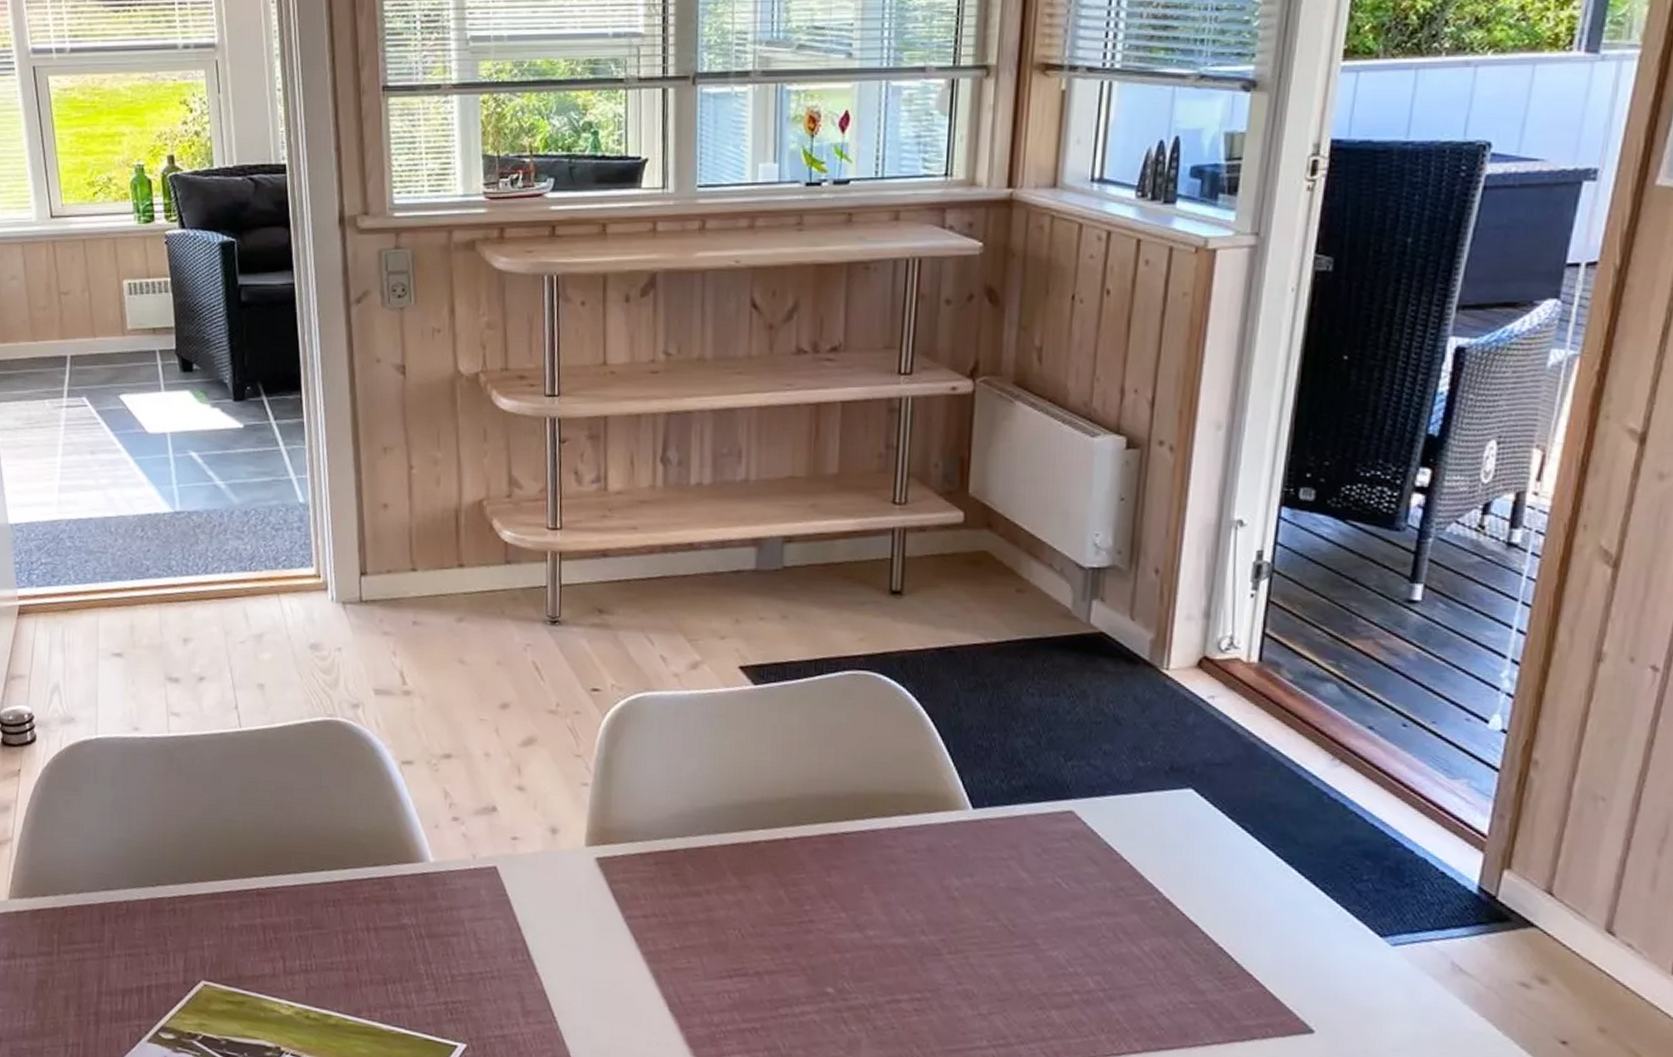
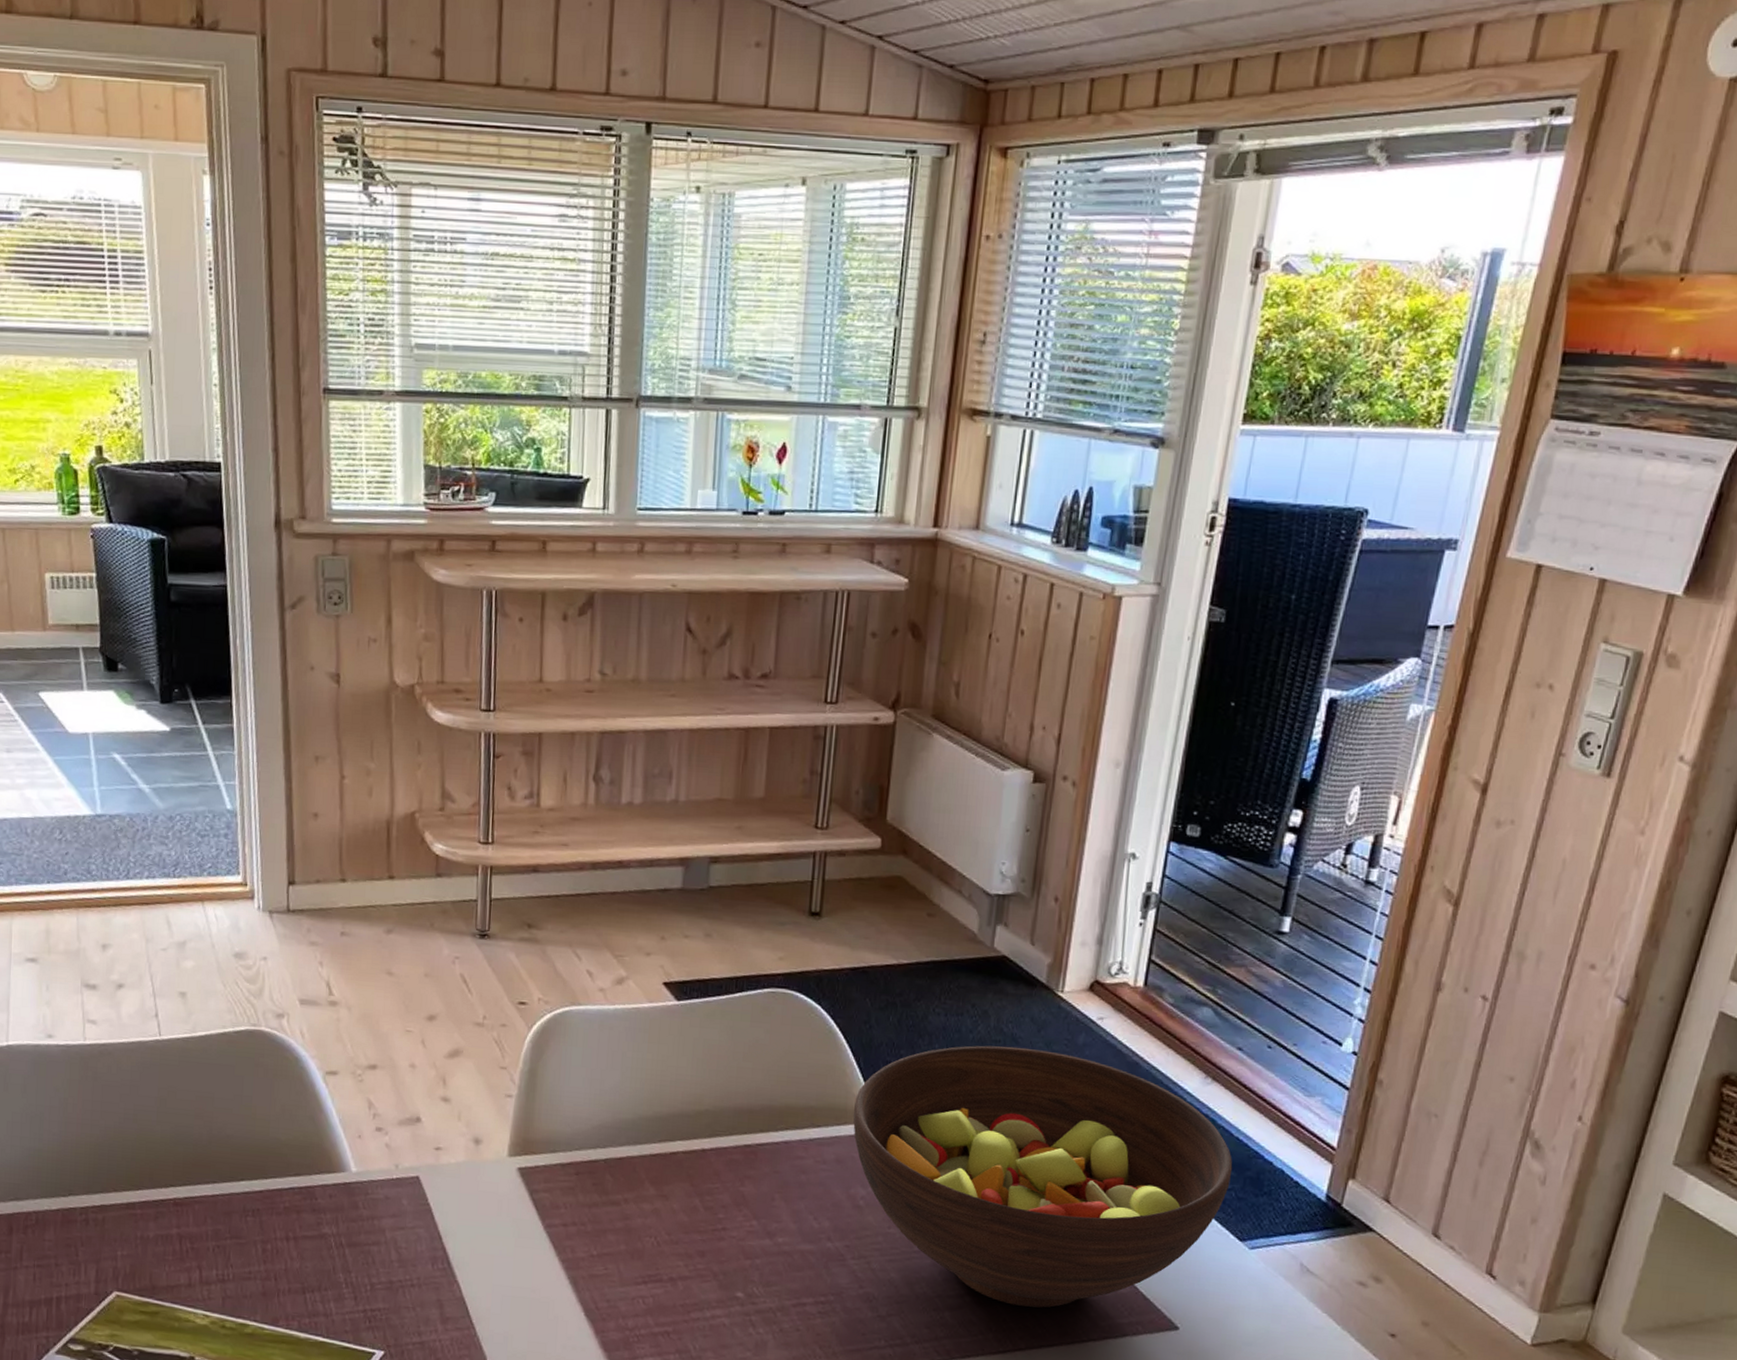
fruit bowl: none [944,727,1368,1008] -> present [852,1045,1233,1308]

